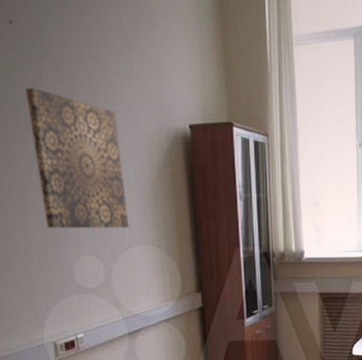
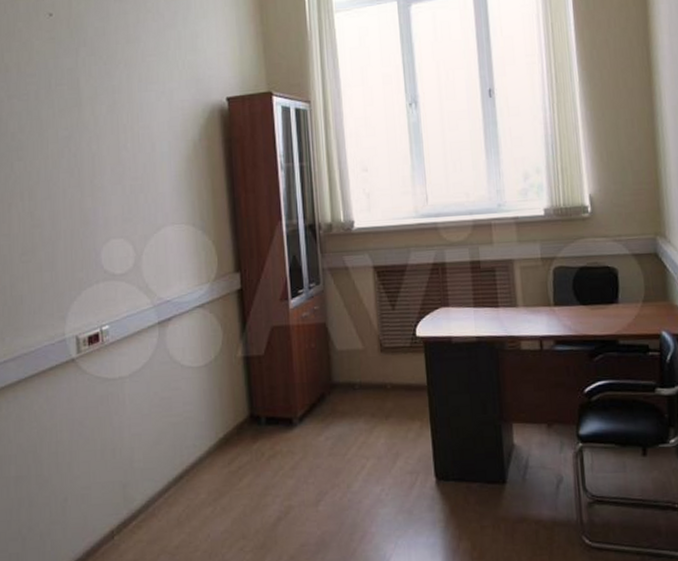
wall art: present [24,87,129,229] -> none [60,73,162,212]

